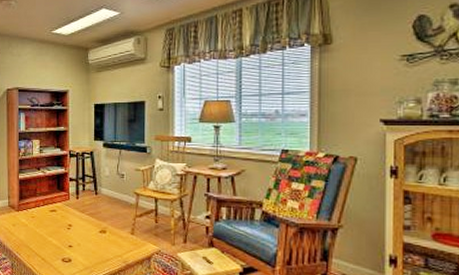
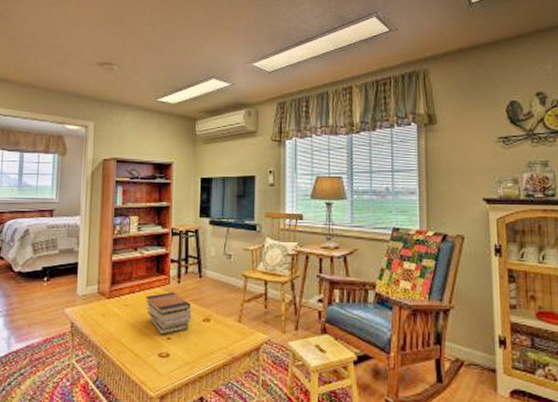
book stack: none [49,206,89,243] -> present [145,292,192,335]

